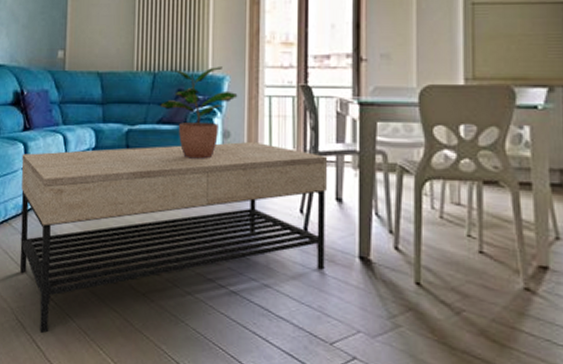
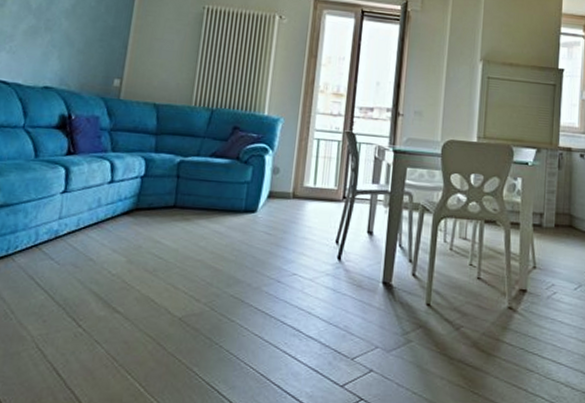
coffee table: present [19,141,328,334] -> none [47,178,364,362]
potted plant: present [160,67,238,159] -> none [215,107,290,193]

